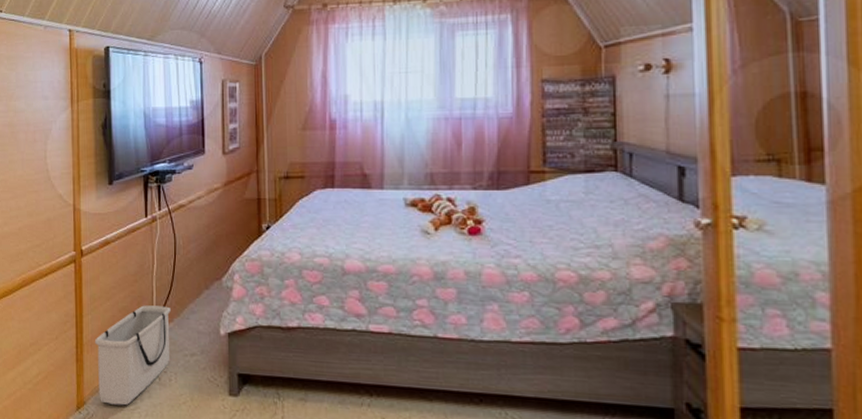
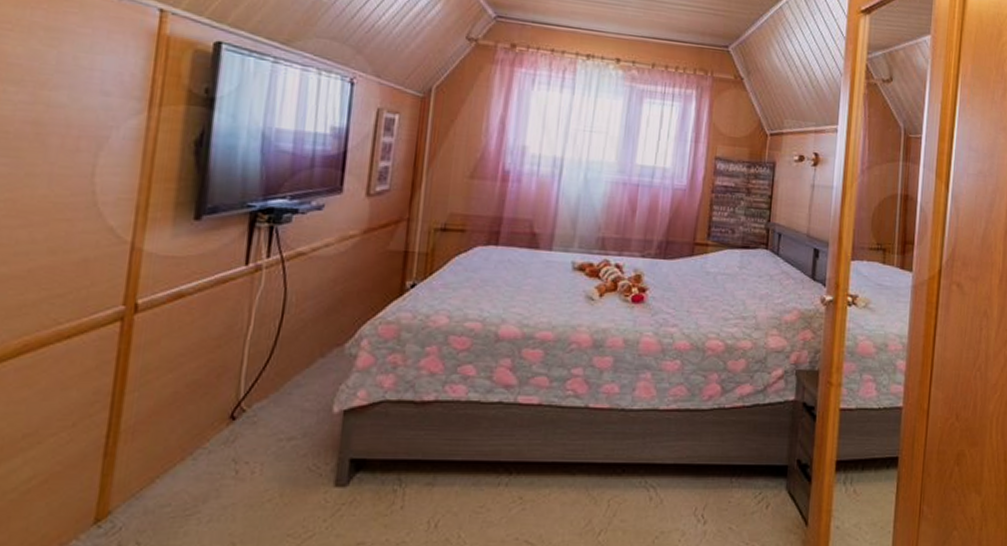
storage bin: present [94,305,171,406] -> none [135,378,267,511]

